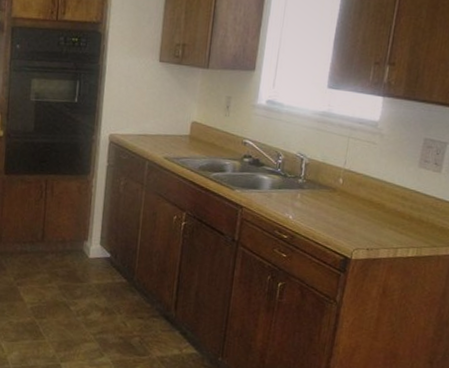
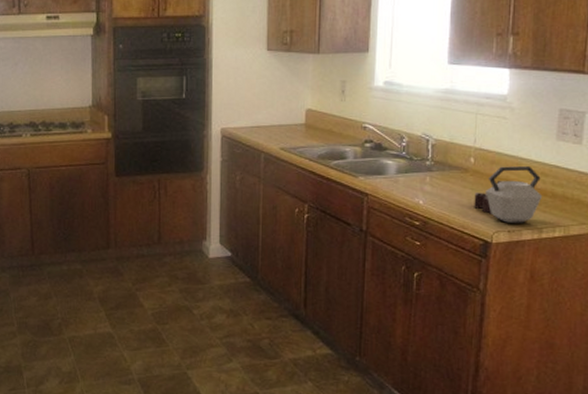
kettle: none [338,188,401,243] -> present [474,165,543,223]

